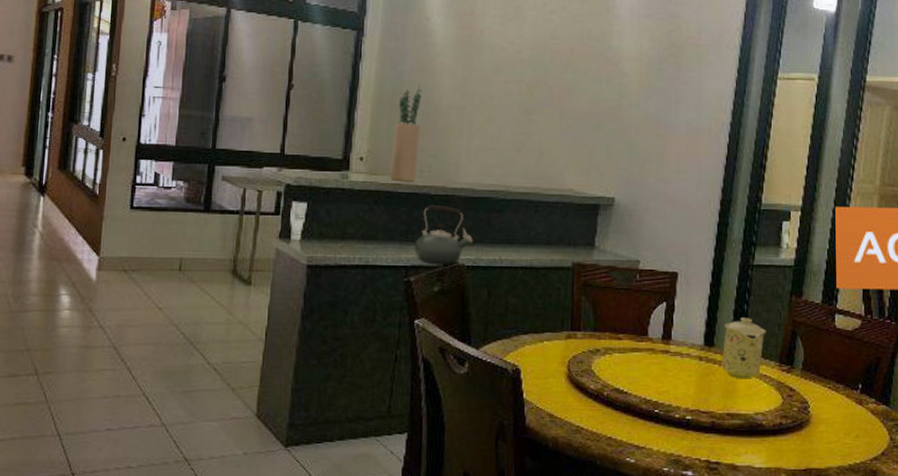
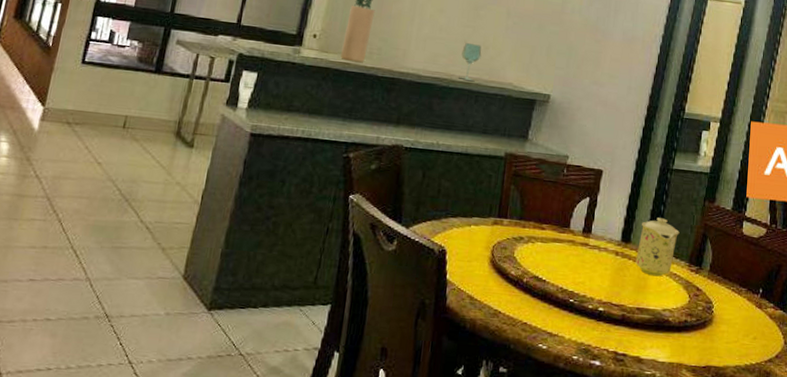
kettle: present [414,205,474,265] -> none [356,86,414,145]
wine glass: none [515,150,537,190] -> present [459,42,482,81]

